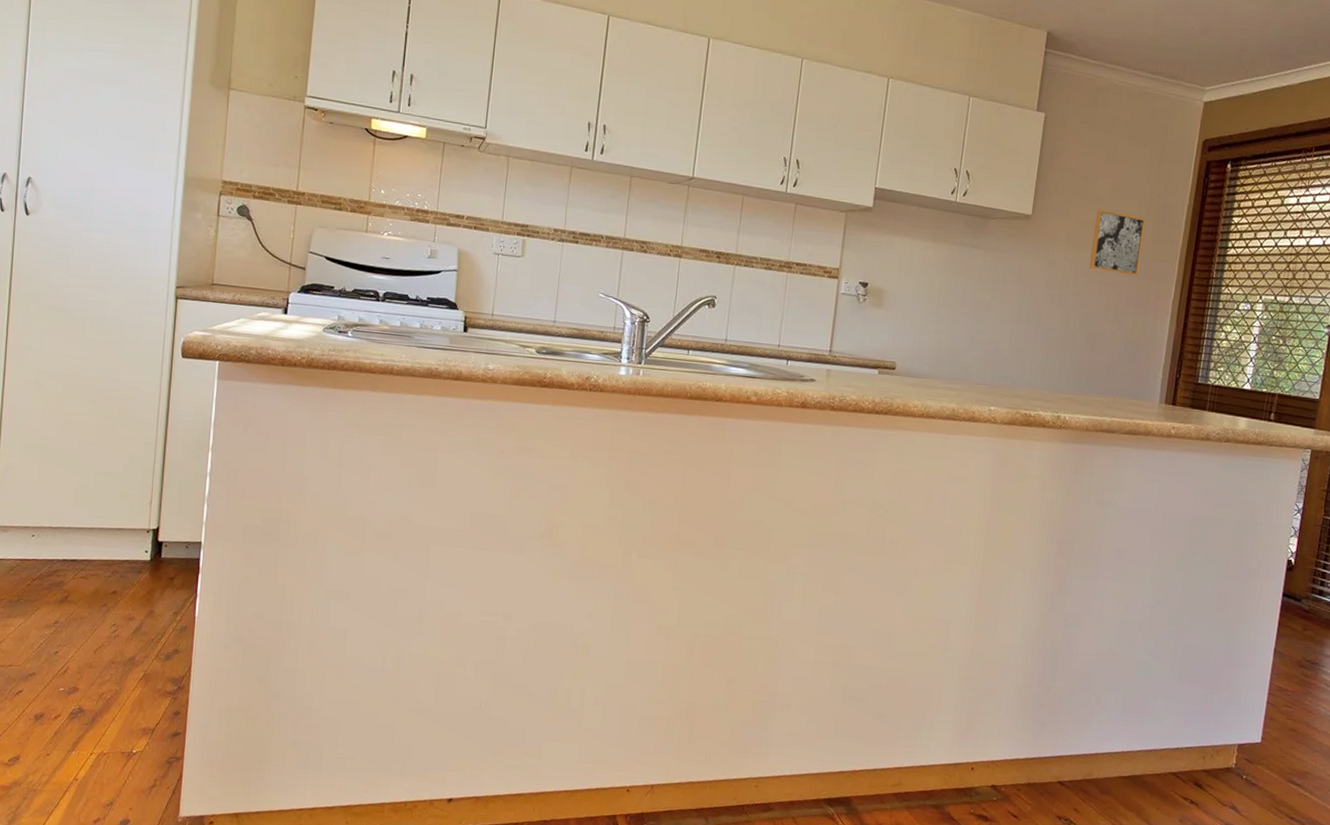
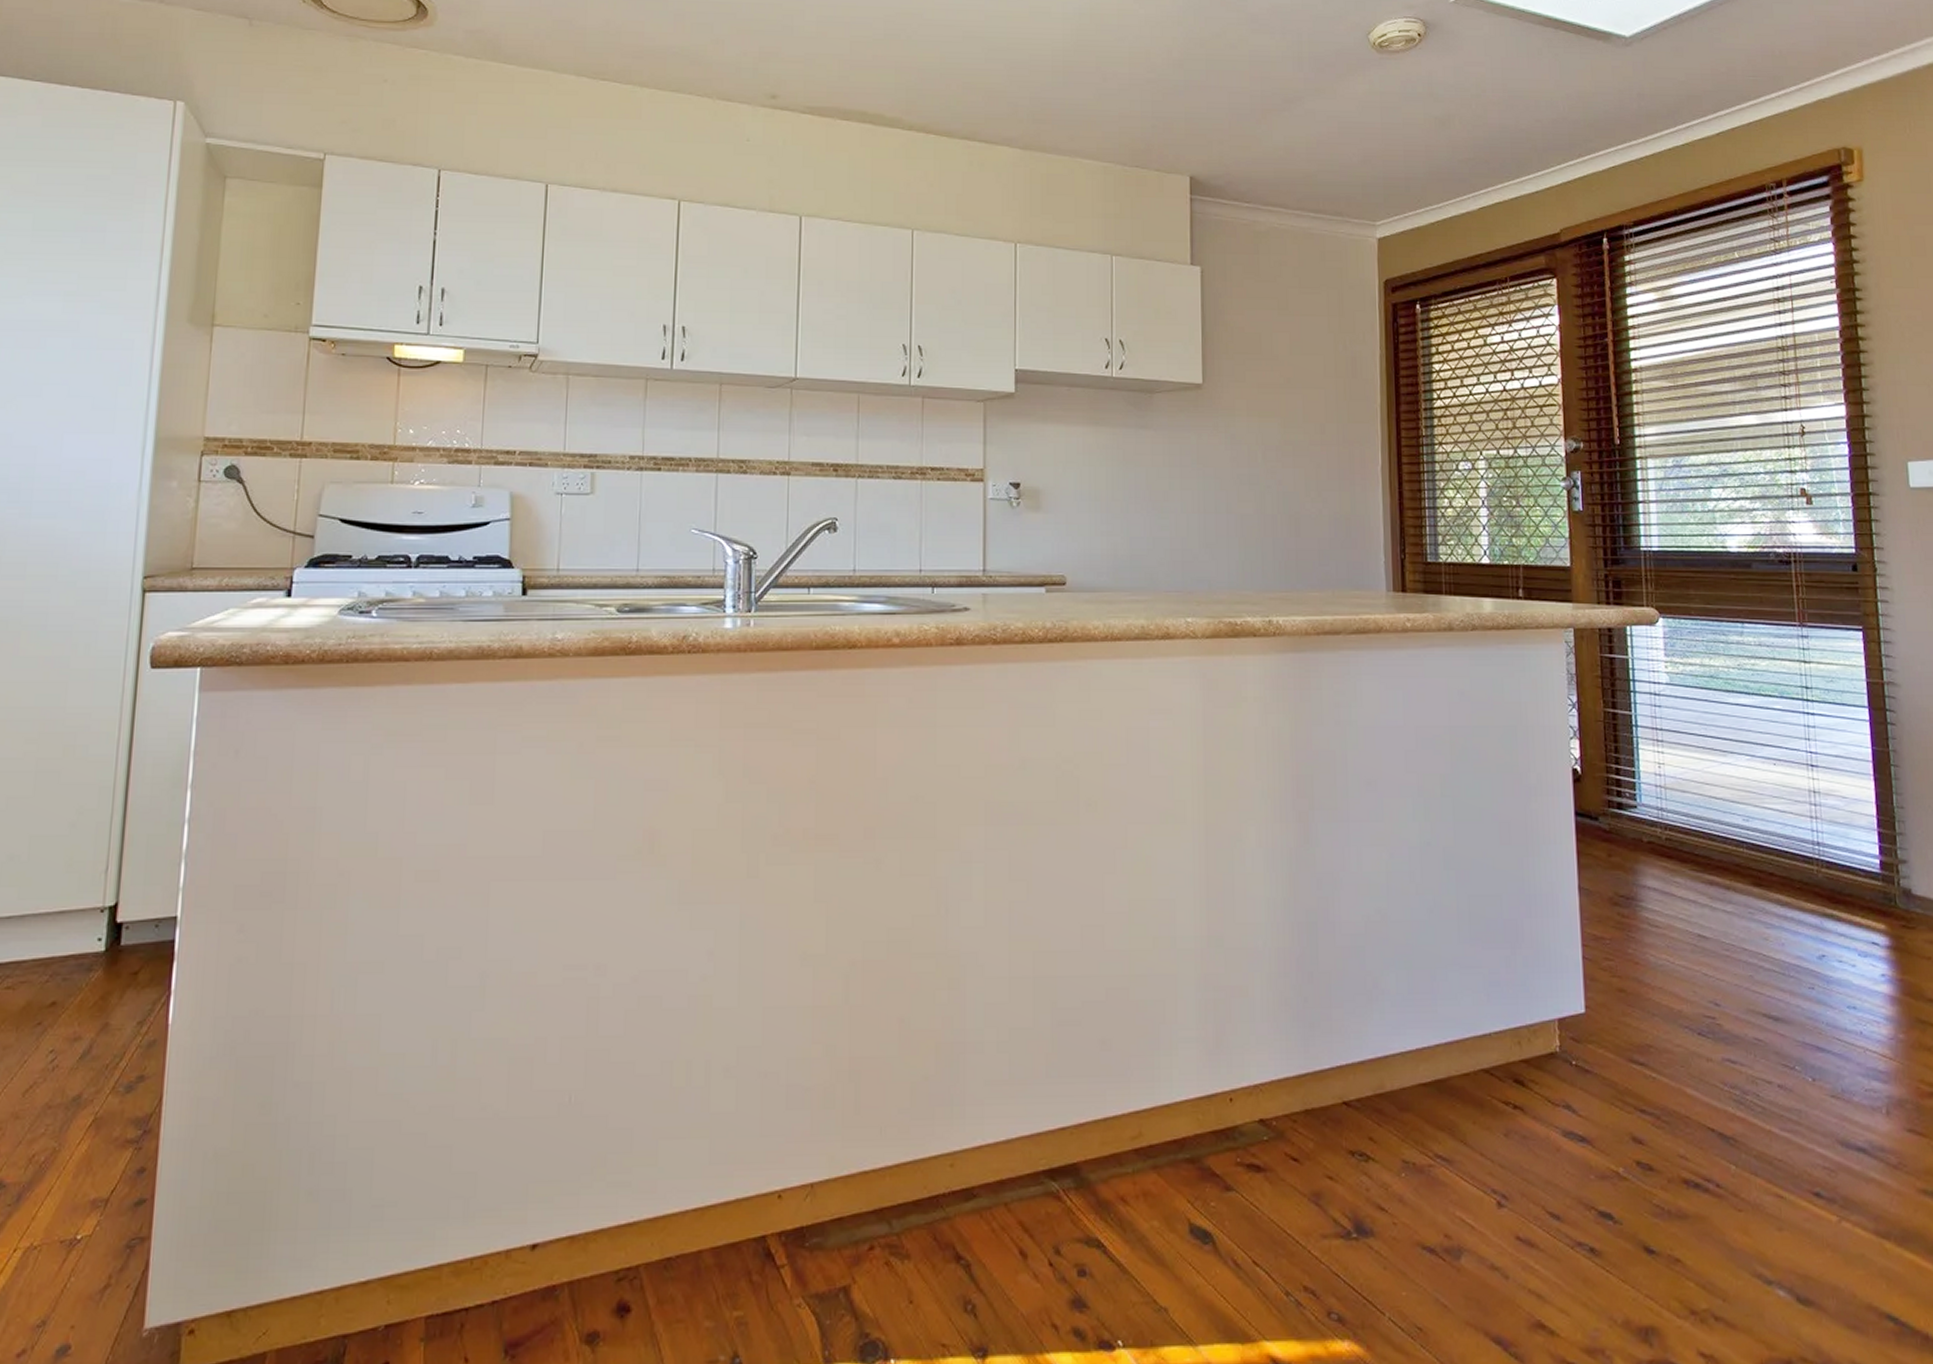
wall art: present [1089,209,1146,276] -> none [1276,369,1336,443]

